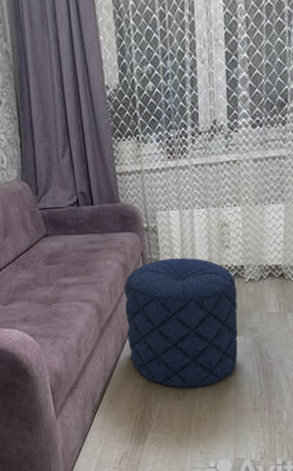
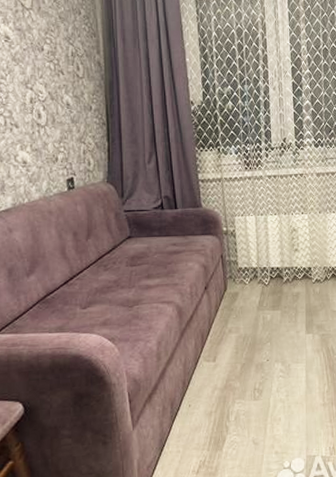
pouf: present [124,257,238,388] -> none [205,259,308,388]

